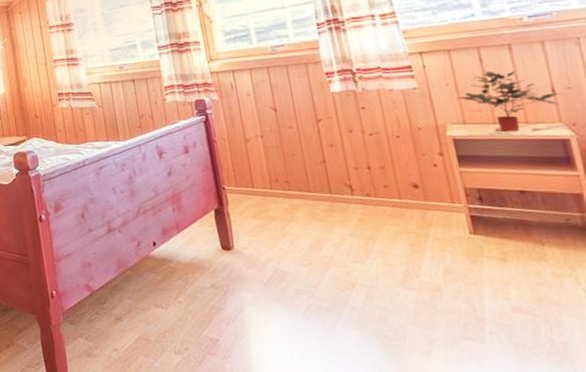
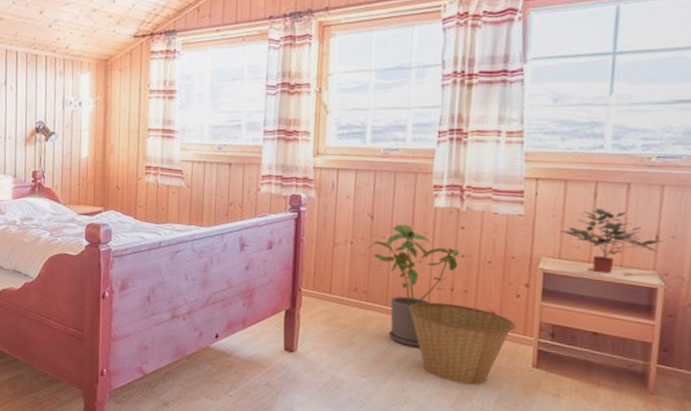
house plant: none [277,112,368,230] -> present [366,224,460,348]
basket: none [332,181,442,260] -> present [408,302,516,385]

